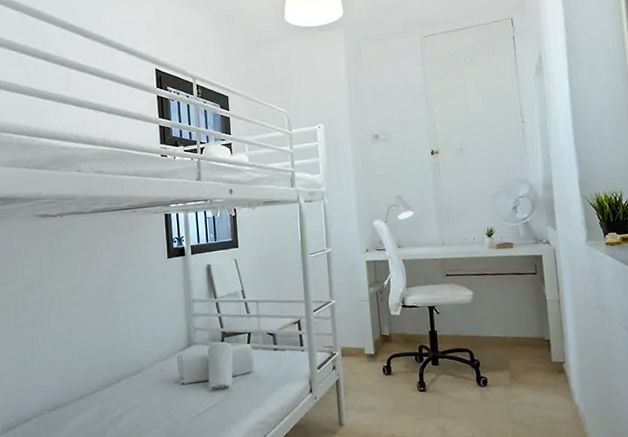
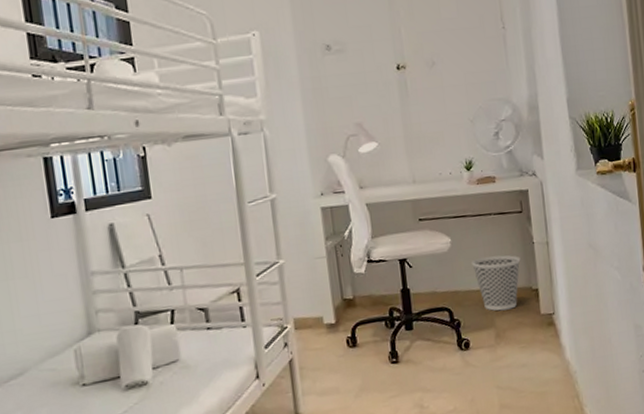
wastebasket: none [490,309,534,356] -> present [471,255,521,311]

